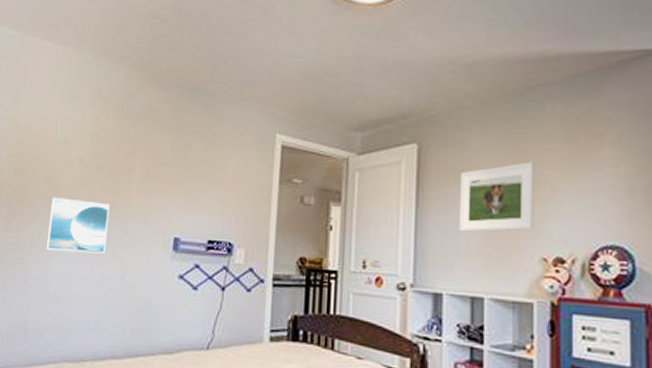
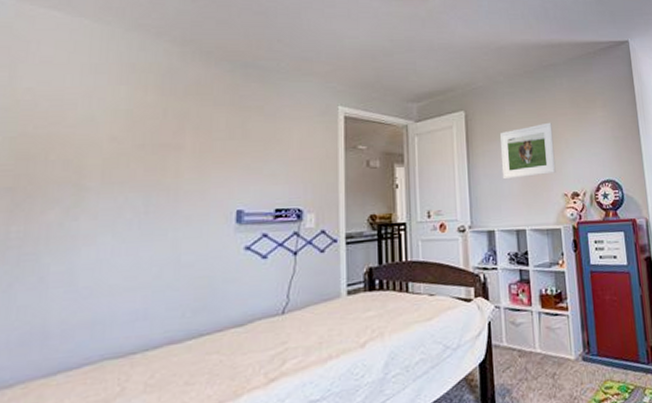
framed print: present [45,198,110,254] -> none [69,181,155,241]

